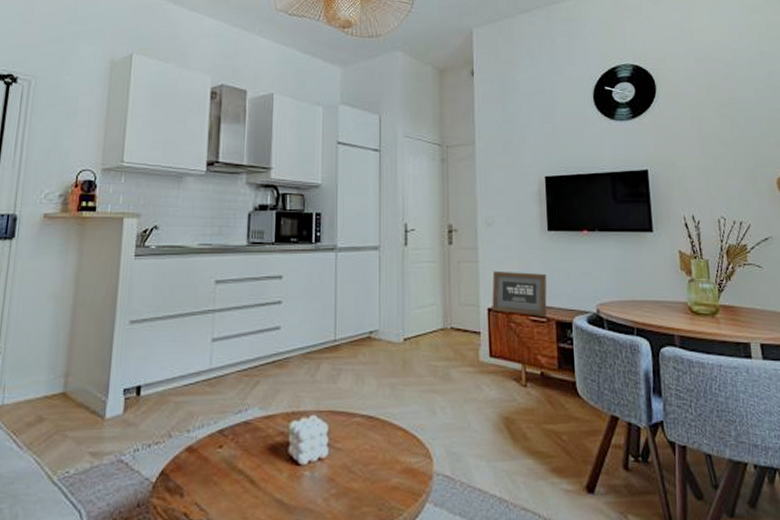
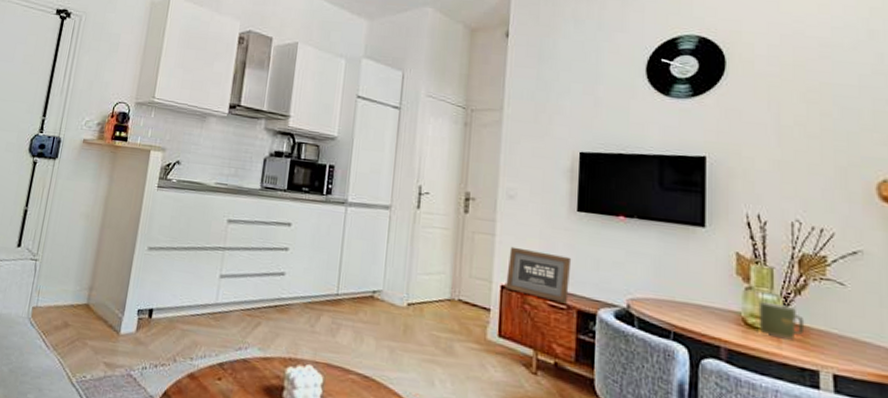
mug: none [700,290,736,320] -> present [758,300,805,340]

